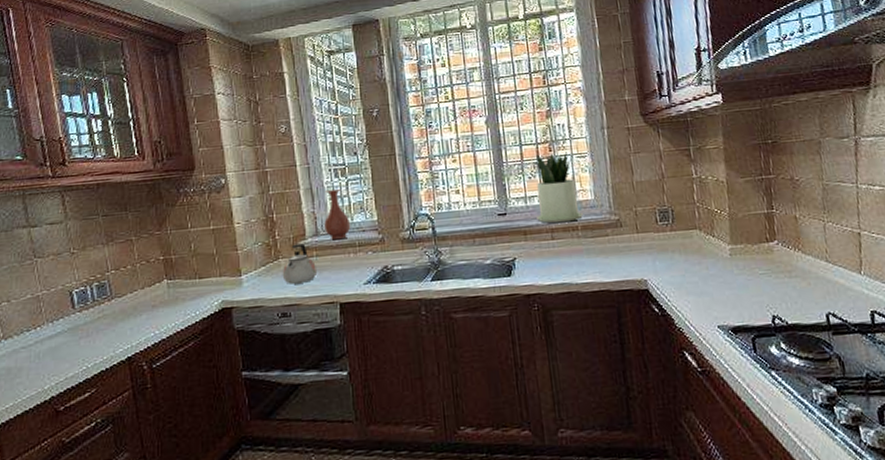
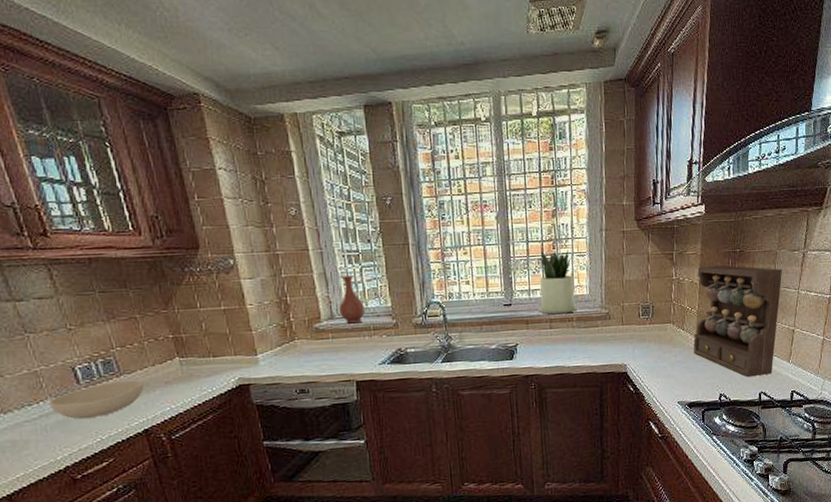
bowl: none [44,303,132,345] -> present [48,380,144,419]
kettle: present [282,243,318,284] -> none [298,326,334,364]
spice rack: none [722,159,840,293] -> present [693,265,783,377]

